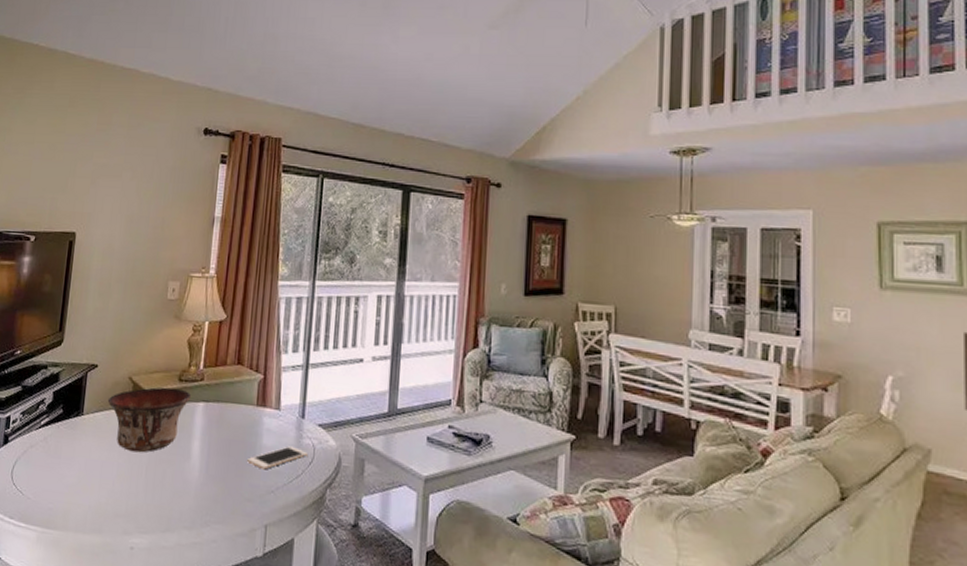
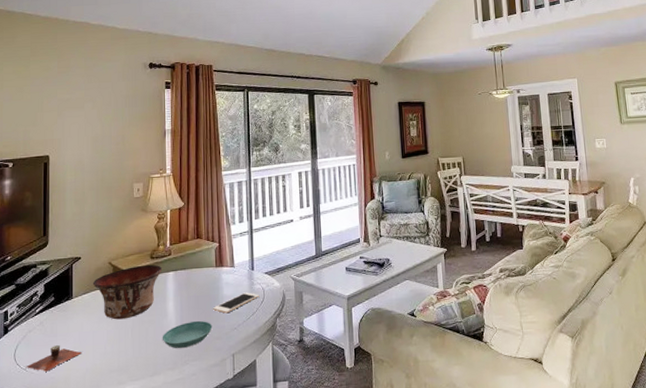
cup: none [22,469,87,500] -> present [25,345,82,372]
saucer: none [180,471,244,505] -> present [162,320,213,349]

